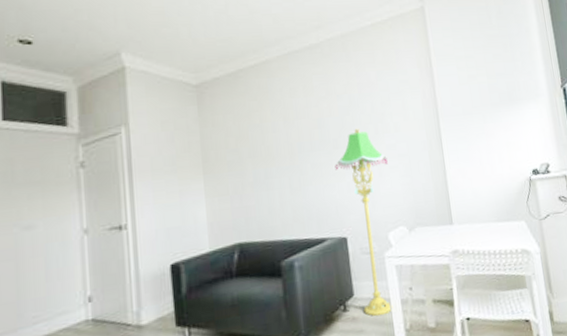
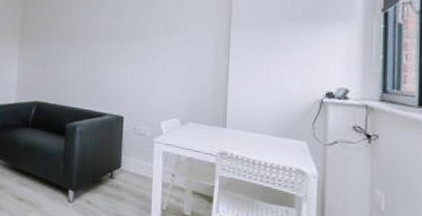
floor lamp: present [335,128,393,316] -> none [123,24,172,191]

